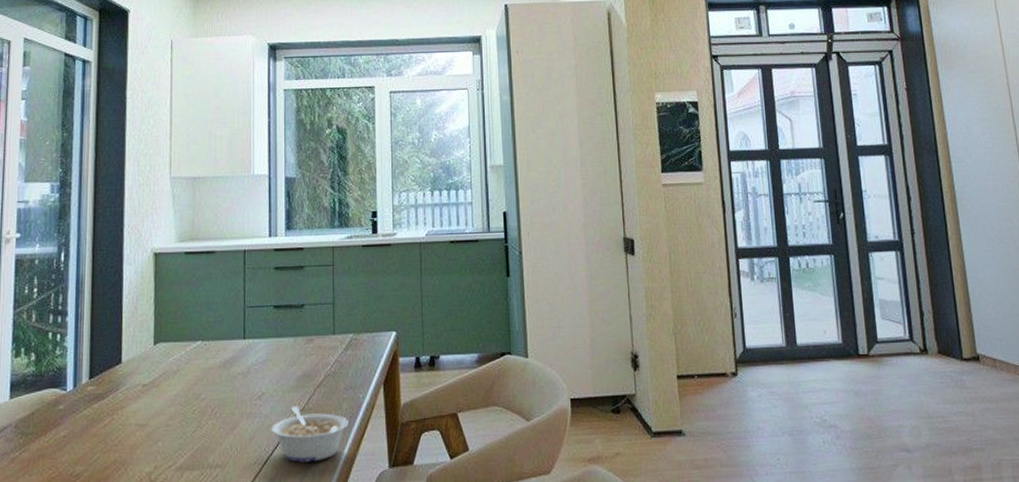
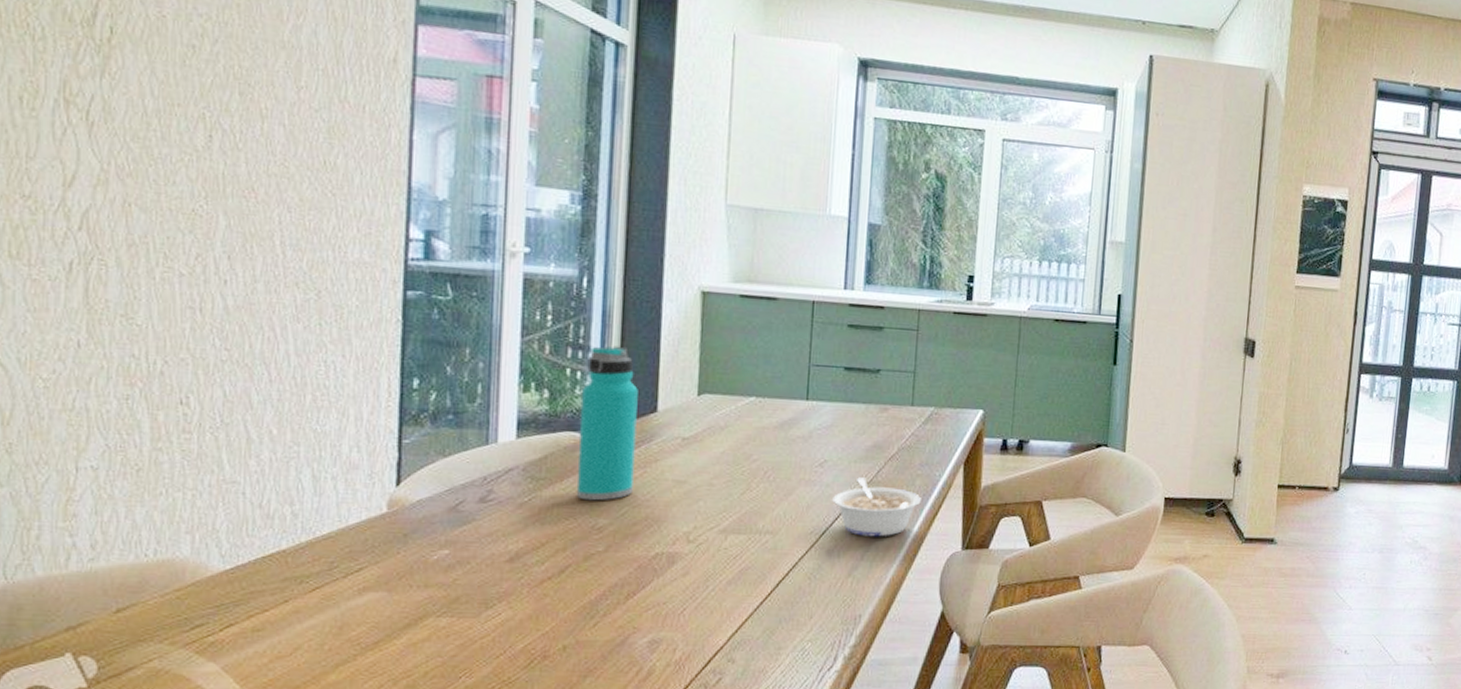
water bottle: none [57,308,106,450] -> present [576,346,638,501]

